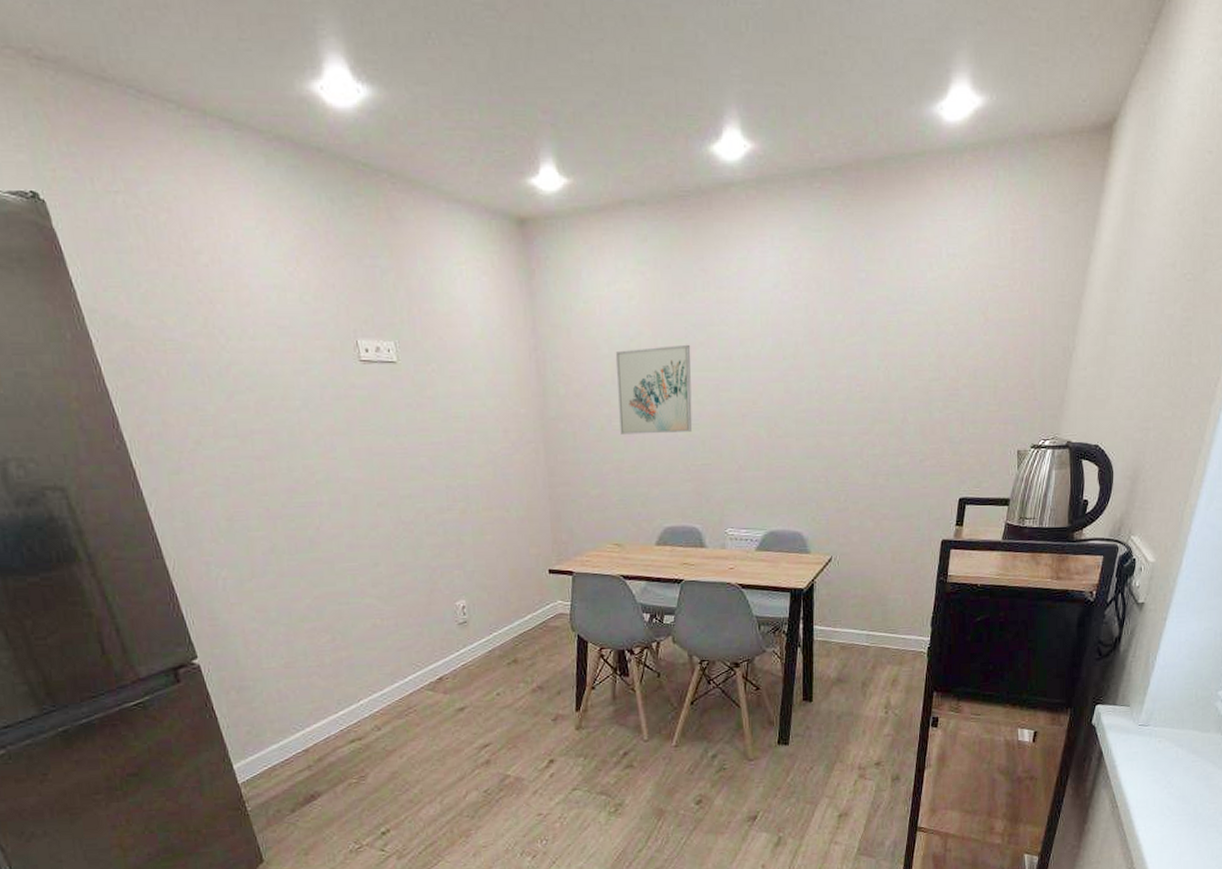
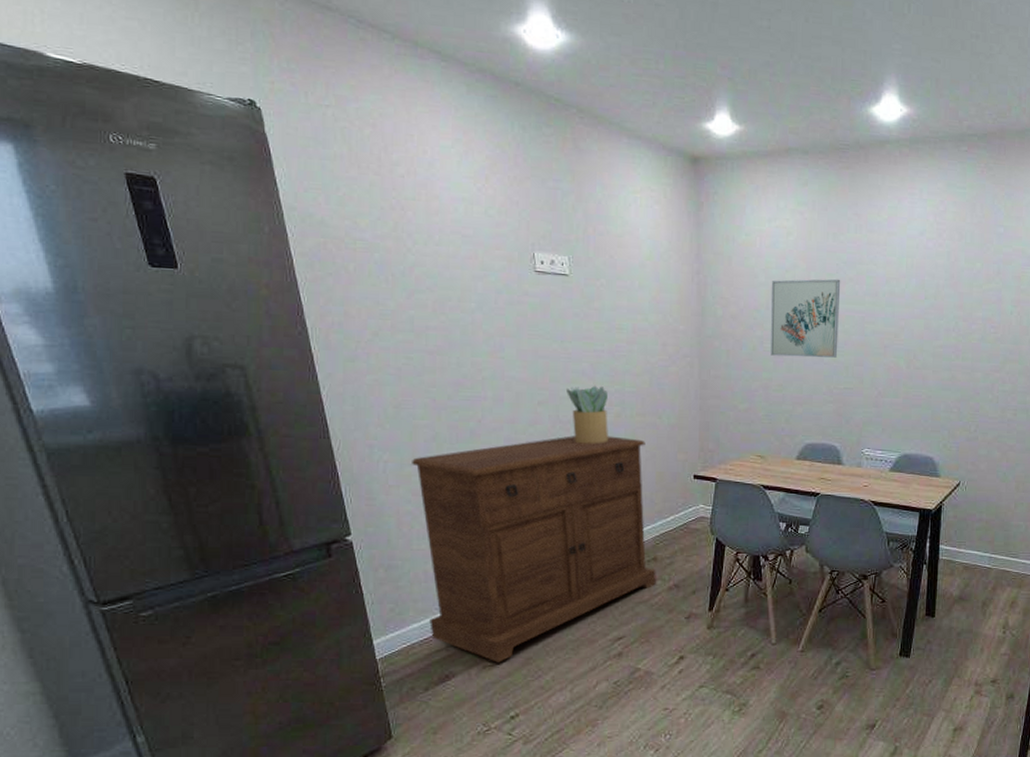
sideboard: none [252,534,519,779] -> present [412,435,656,663]
potted plant: none [406,480,455,545] -> present [567,385,608,444]

